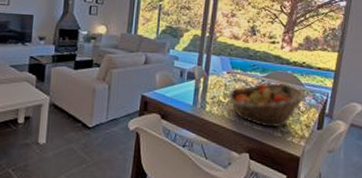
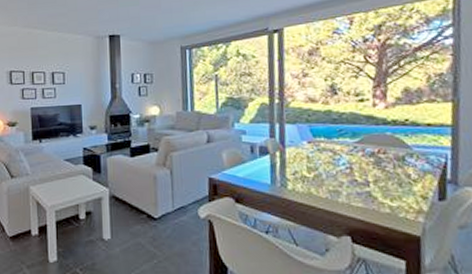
fruit basket: present [228,83,307,128] -> none [313,148,418,203]

